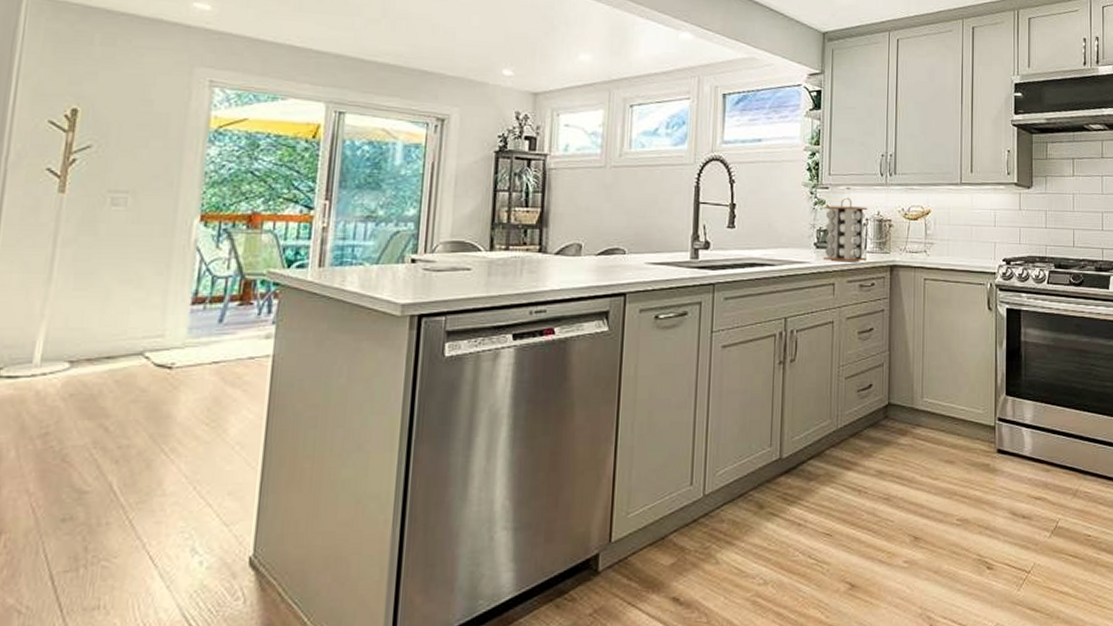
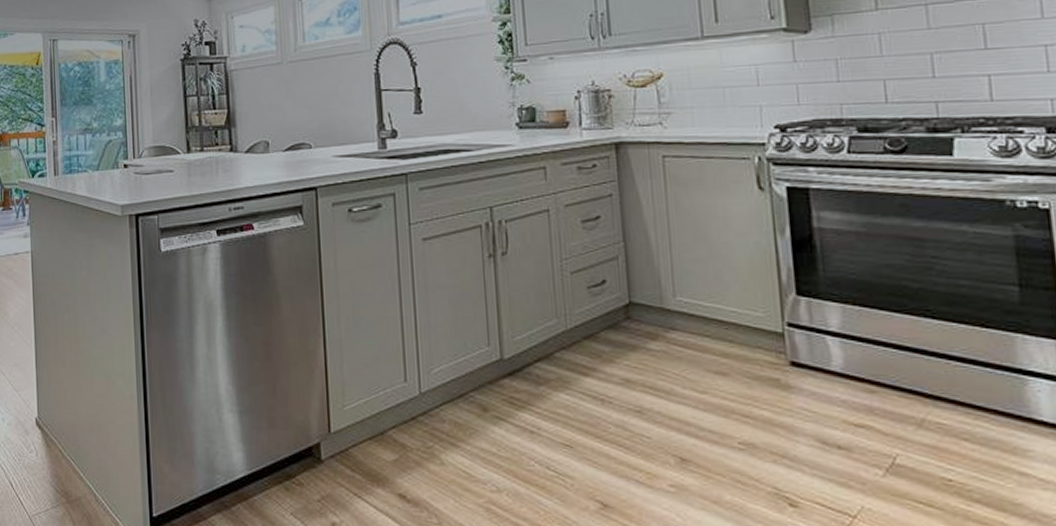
spice rack: present [822,197,868,263] -> none [523,68,583,143]

